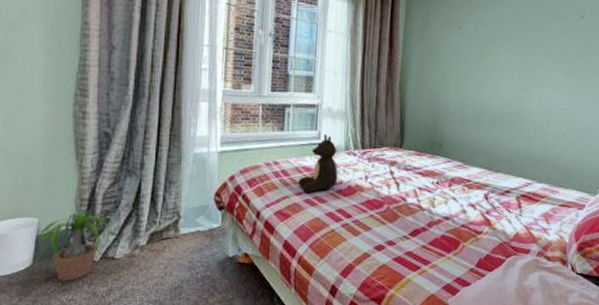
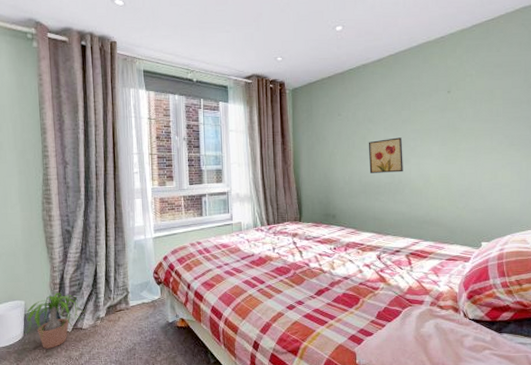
teddy bear: present [298,133,338,193] -> none [218,215,250,266]
wall art: none [486,62,526,102] -> present [368,137,403,173]

